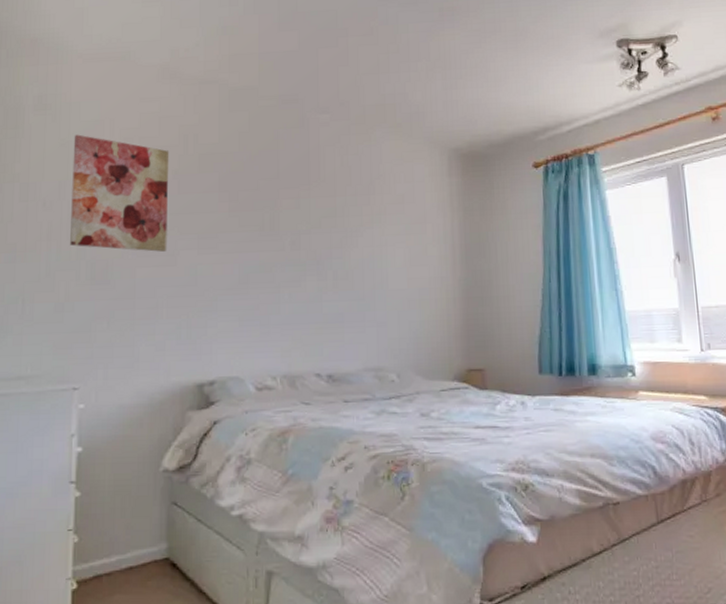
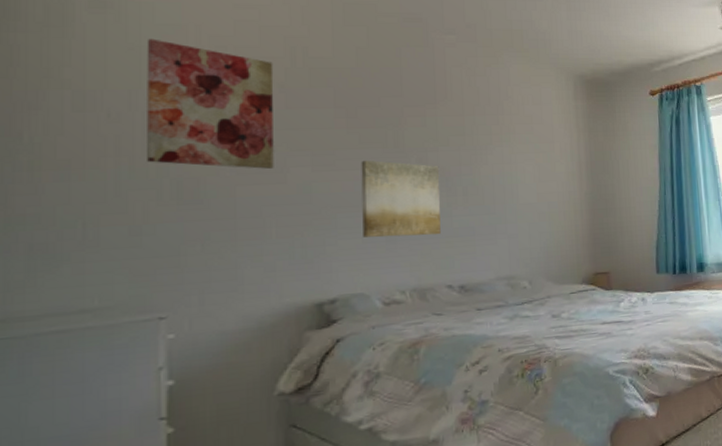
wall art: none [240,243,312,321] -> present [361,160,441,238]

